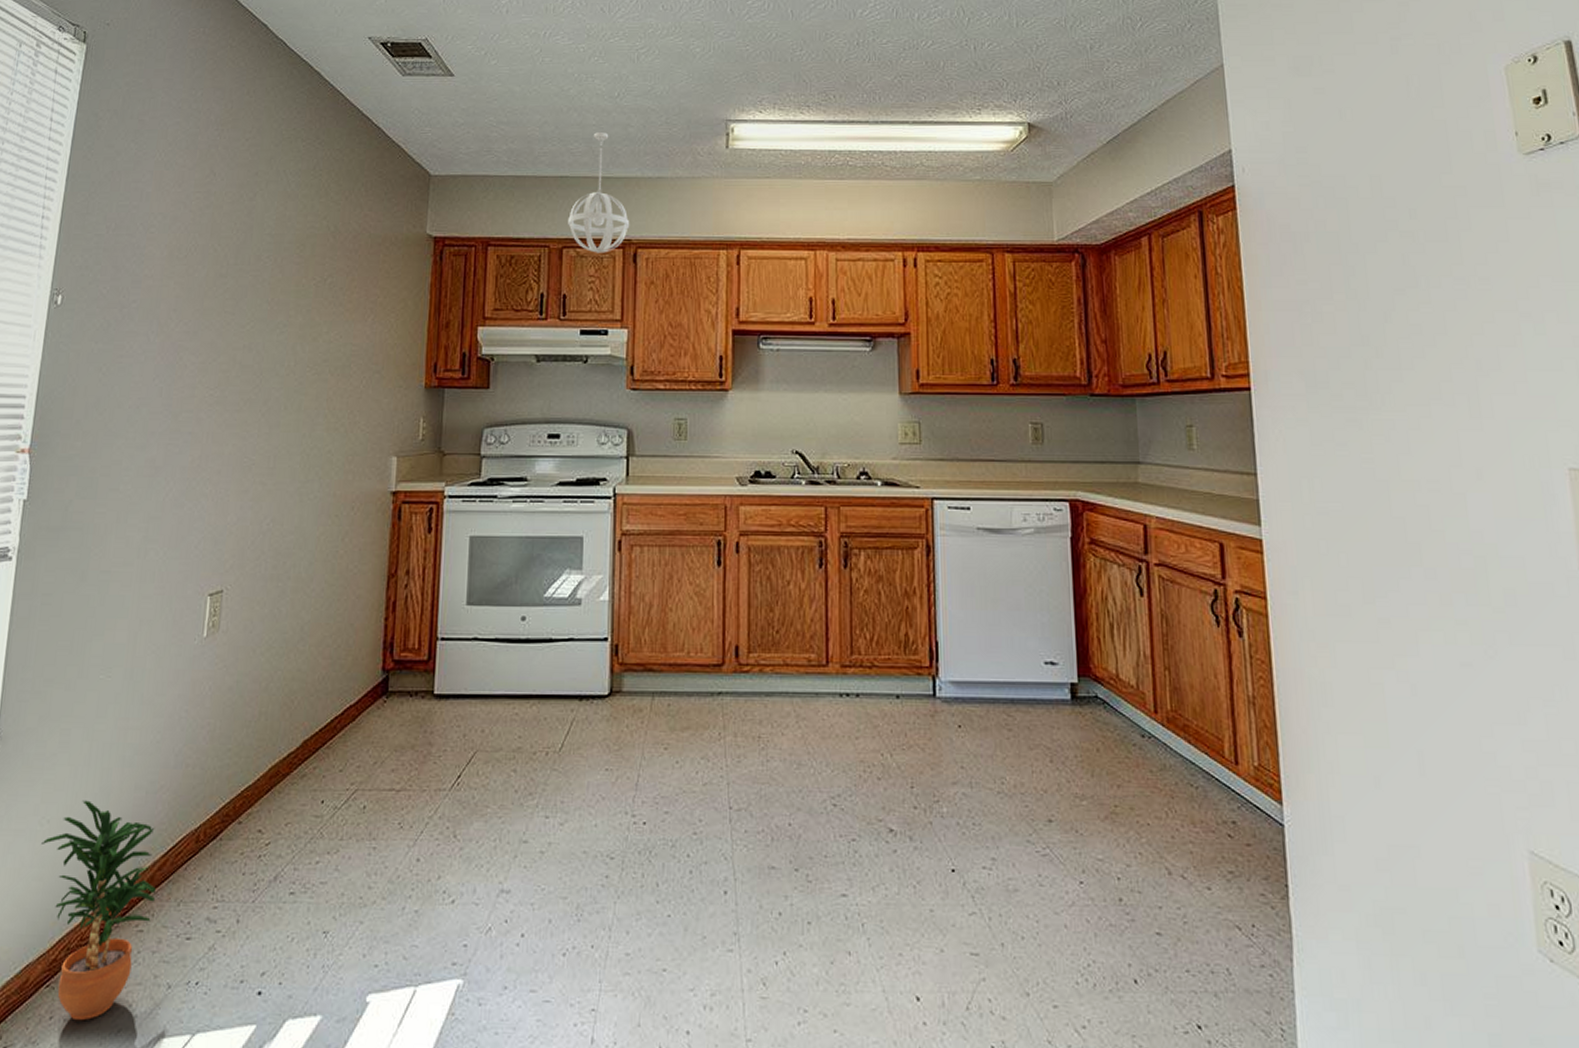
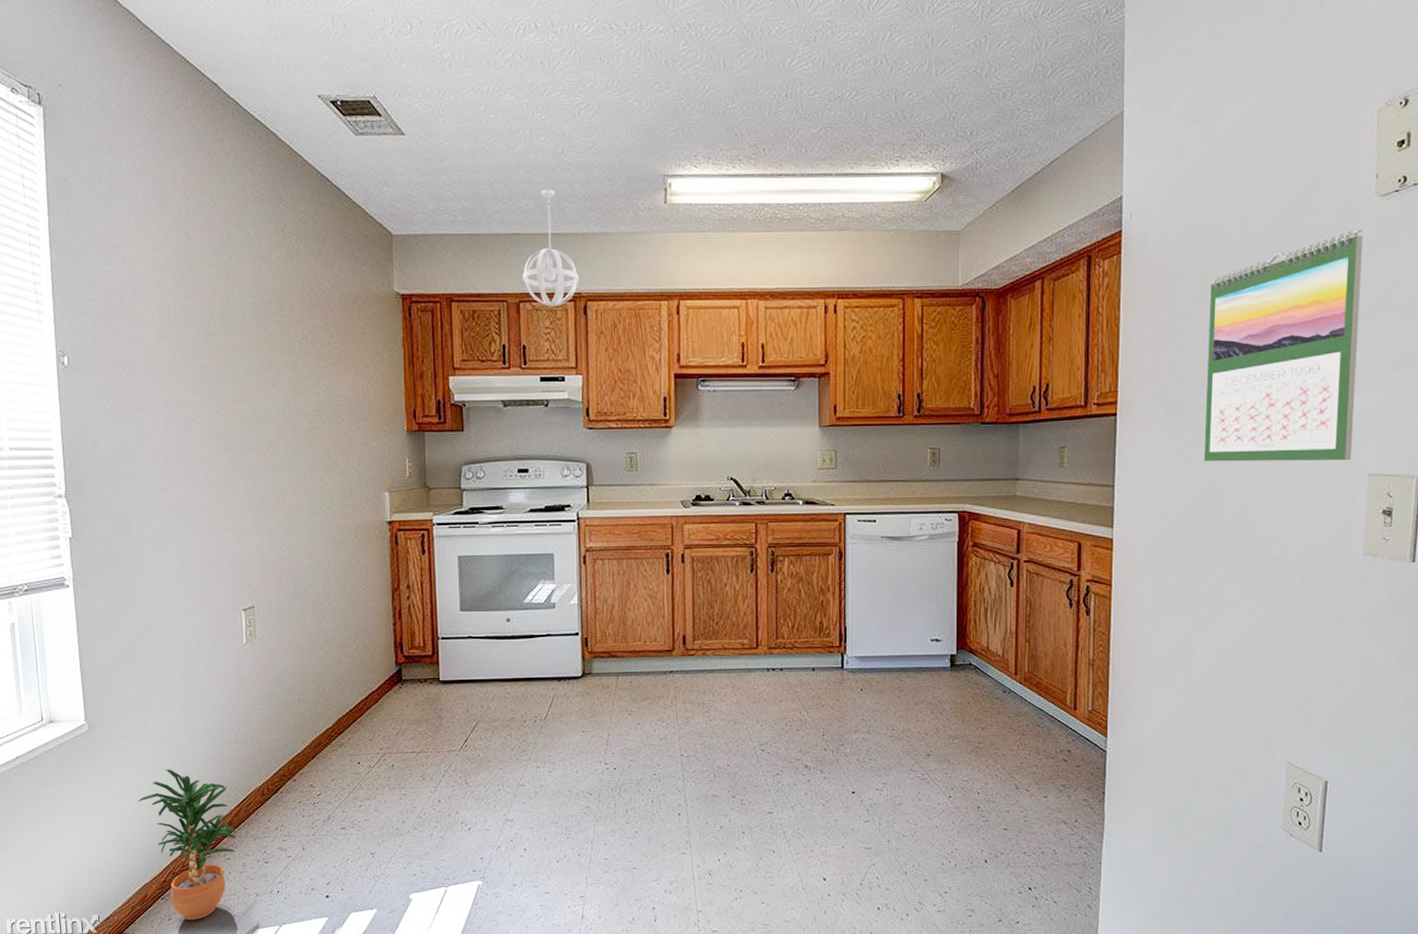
calendar: none [1343,190,1543,452] -> present [1203,230,1363,462]

